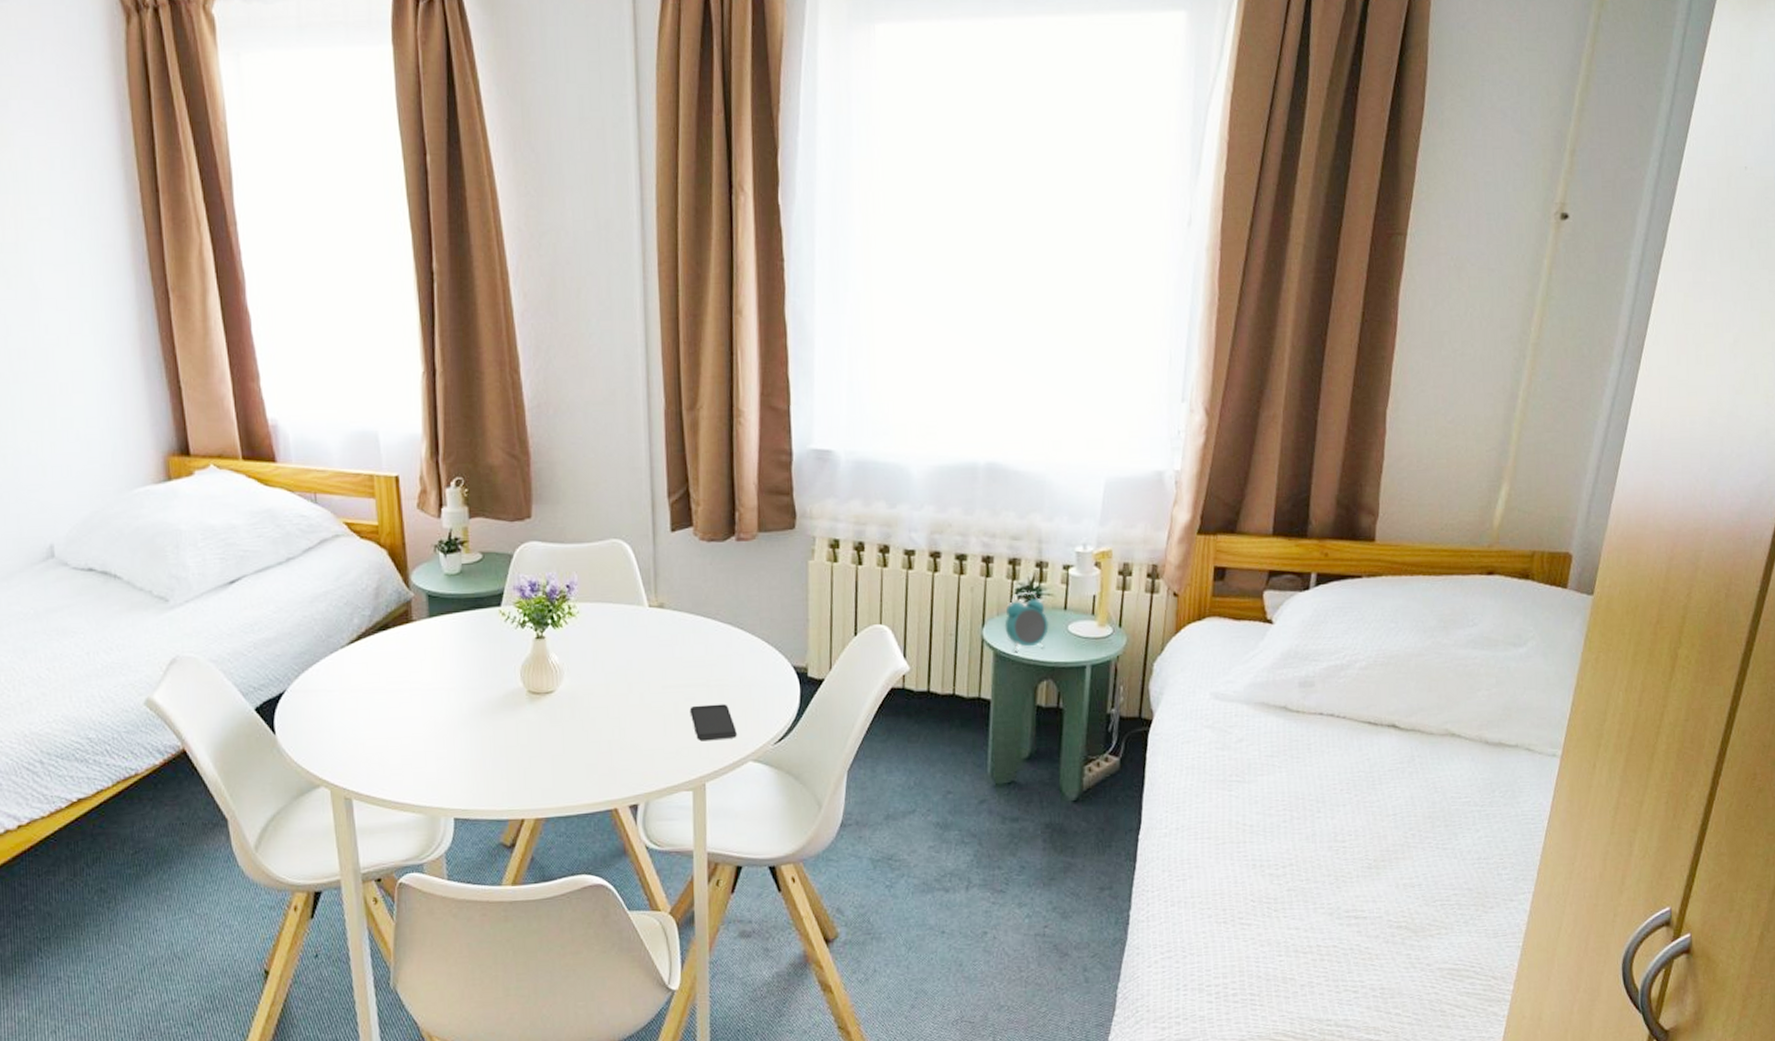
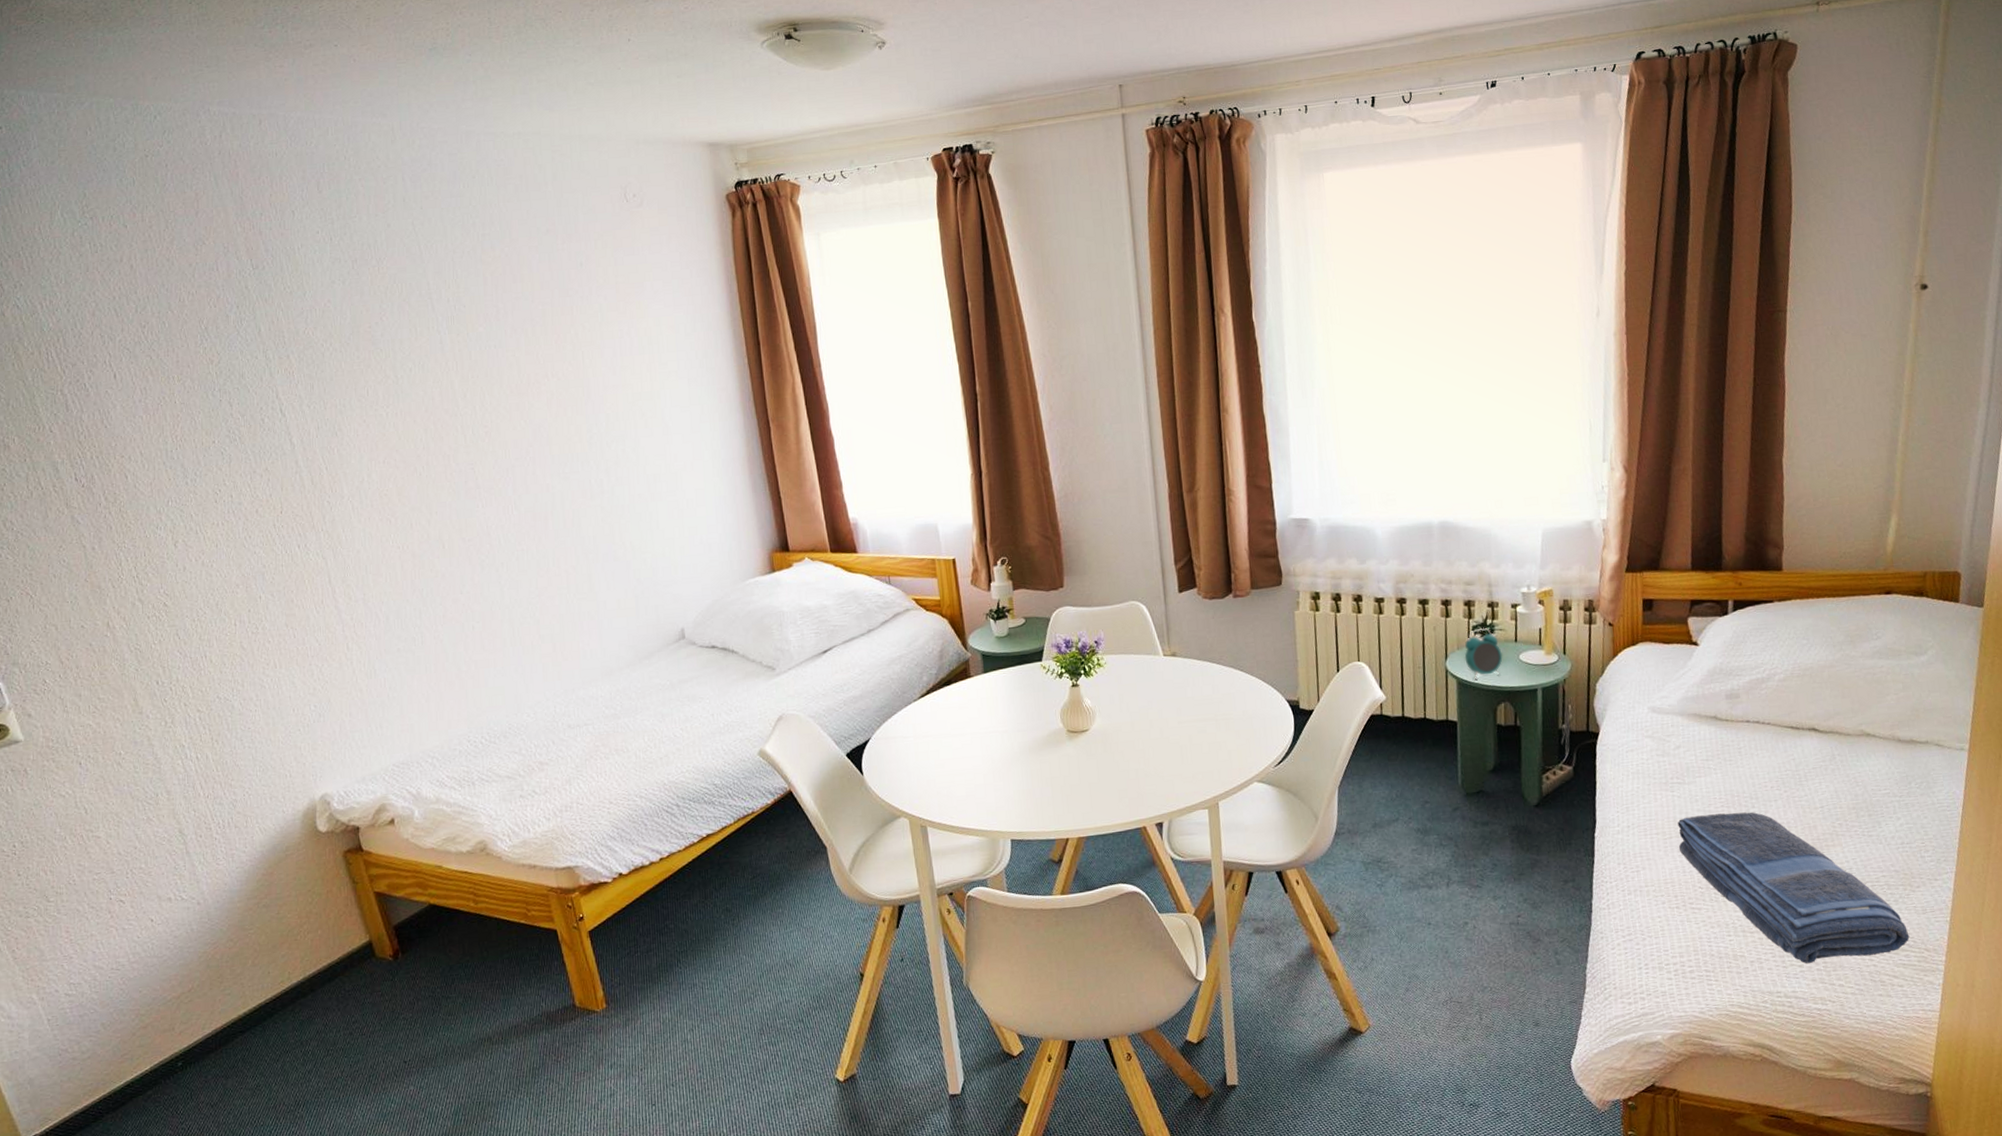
mobile phone: present [689,704,737,740] -> none [1202,734,1243,766]
towel: none [1231,817,1477,989] -> present [1677,812,1910,963]

